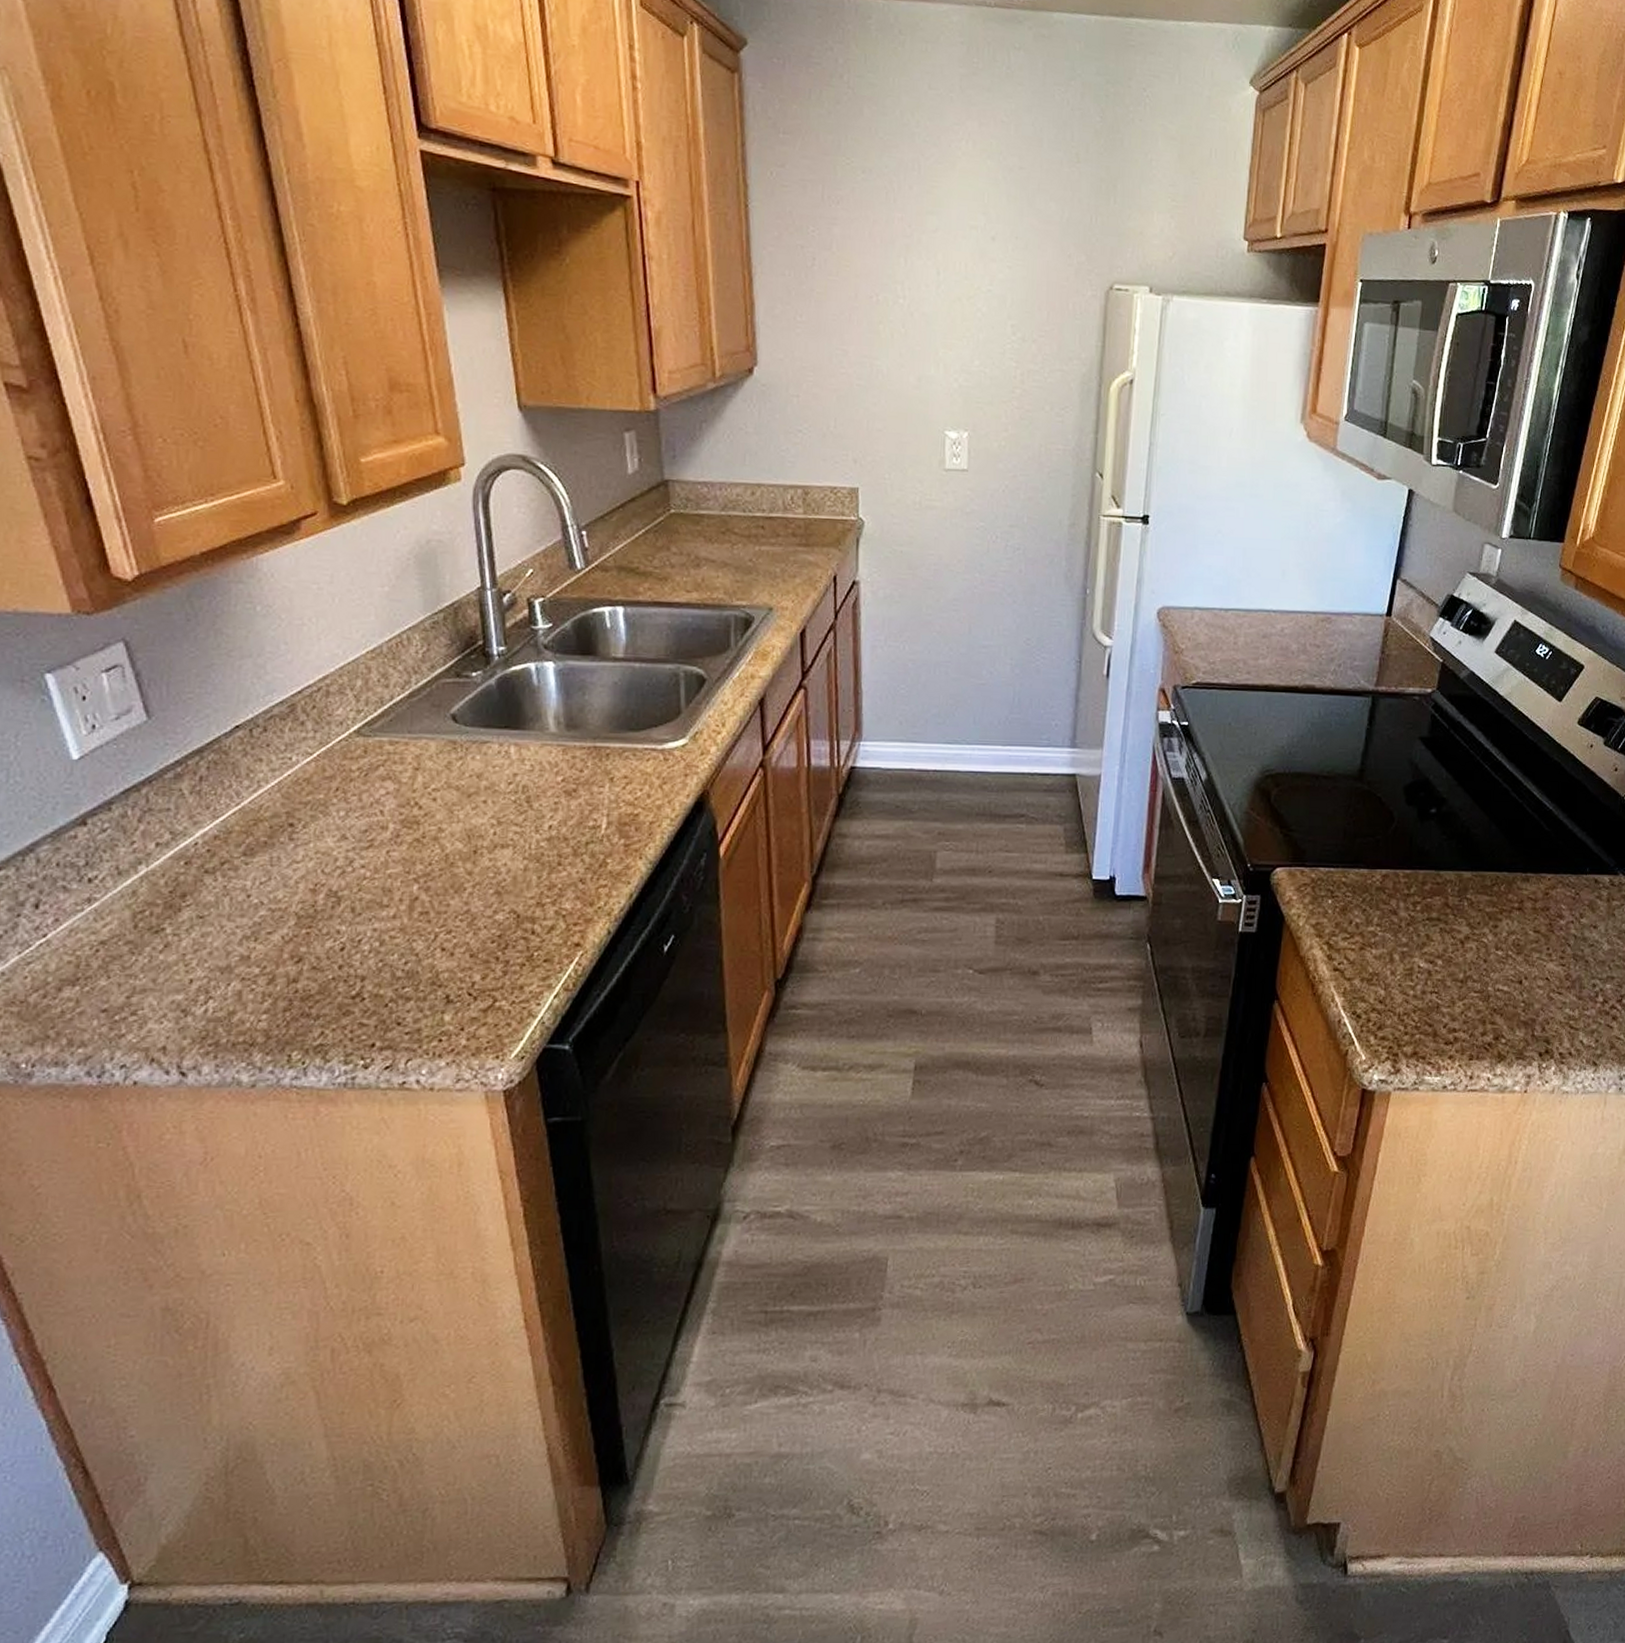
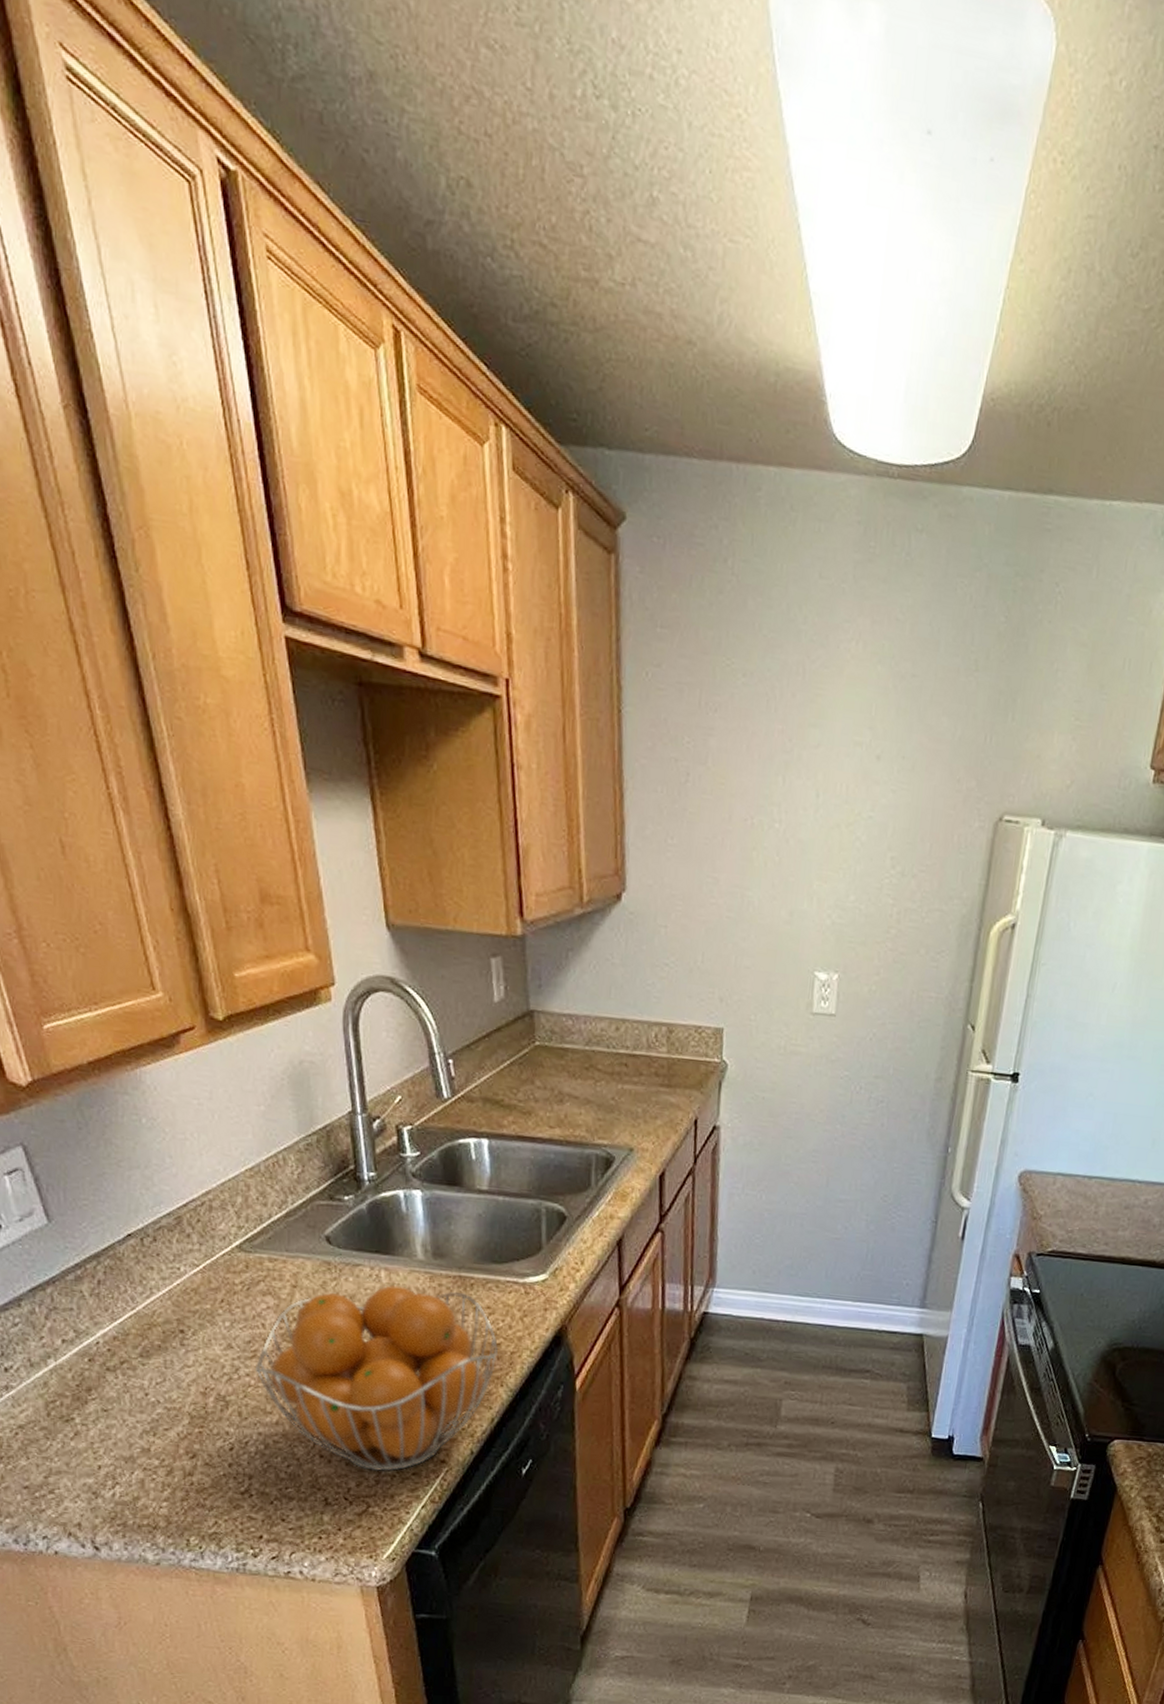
fruit basket: none [371,760,637,962] -> present [254,1285,499,1472]

